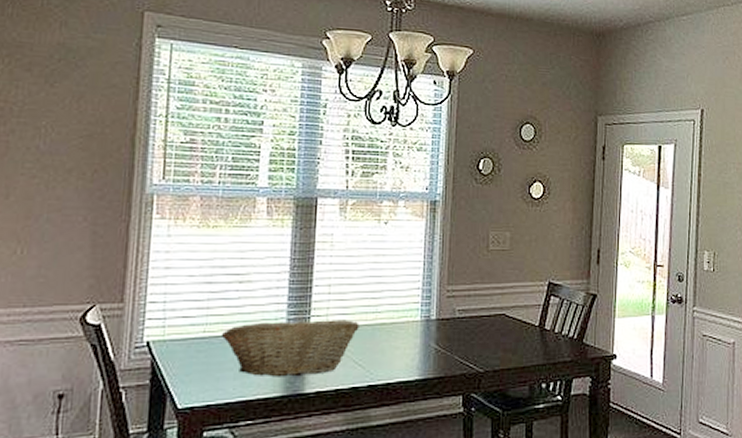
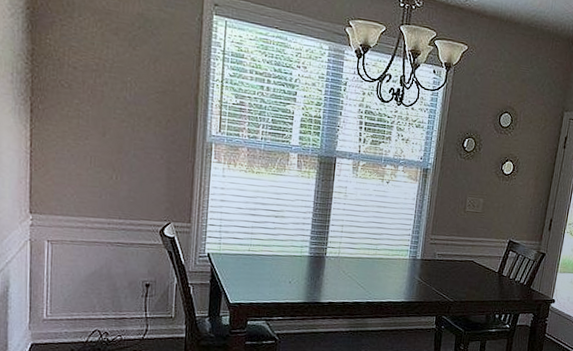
fruit basket: present [221,317,360,377] -> none [261,246,363,290]

